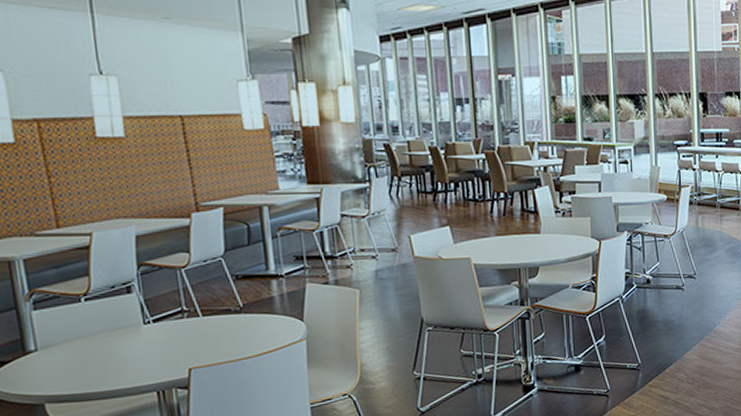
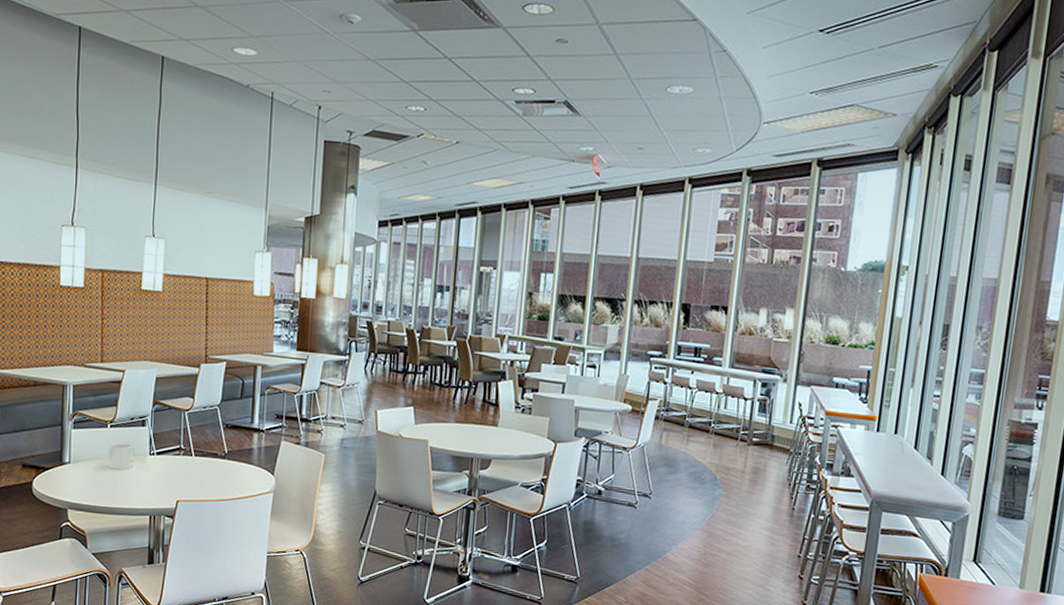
mug: none [86,316,125,350] -> present [108,443,135,471]

